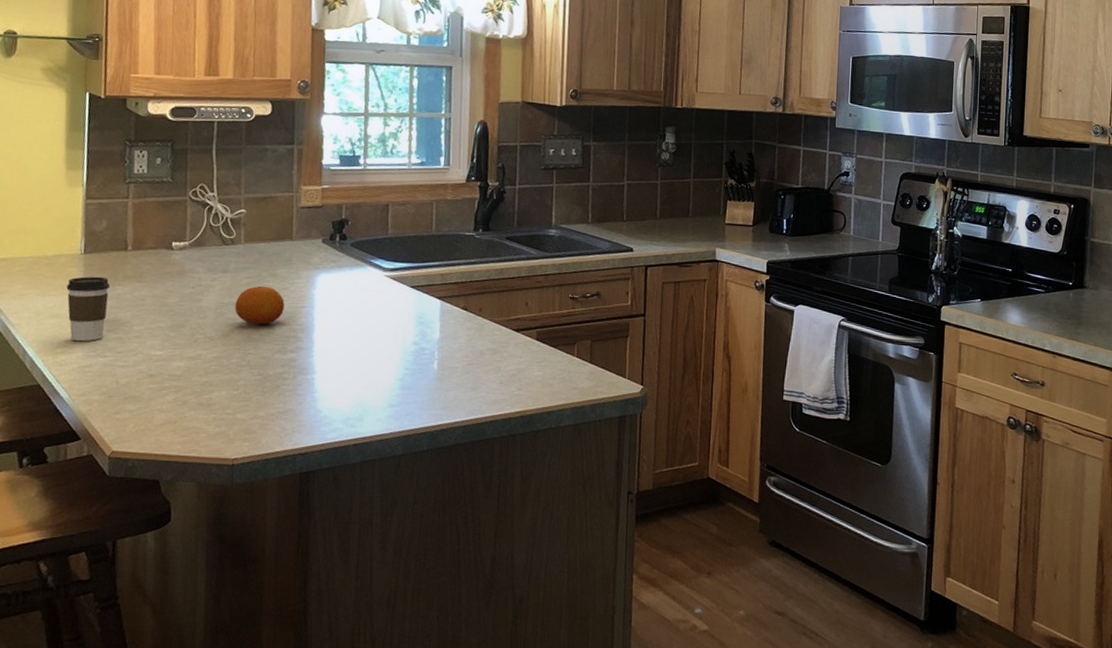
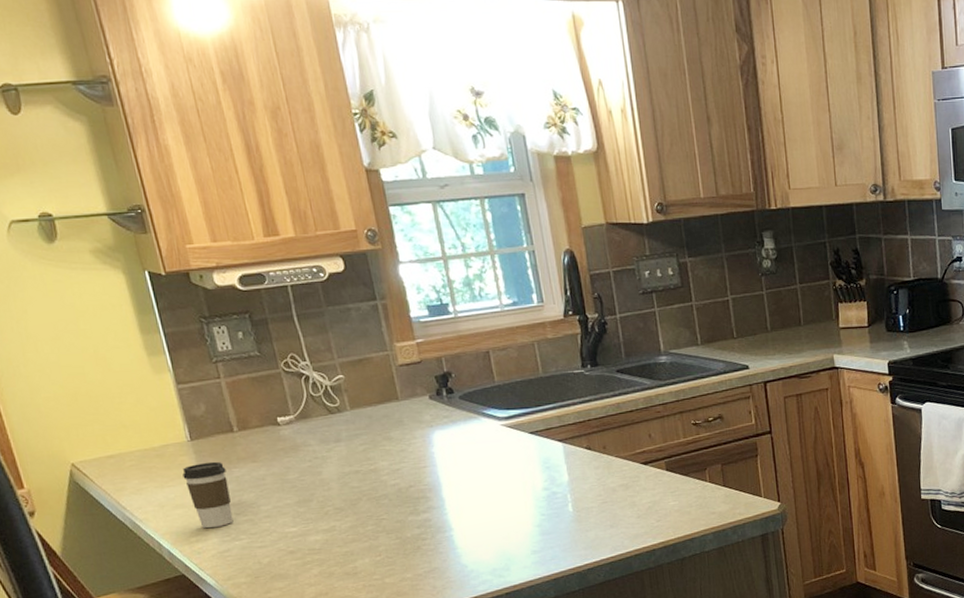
fruit: present [235,285,285,325] -> none [356,450,407,490]

